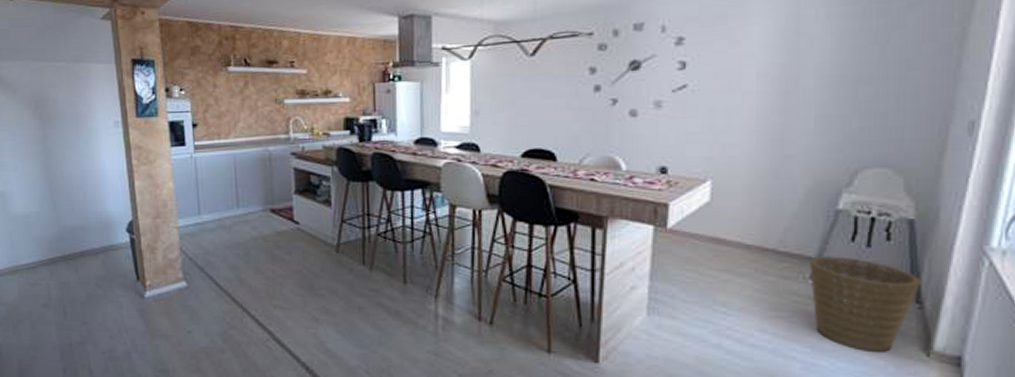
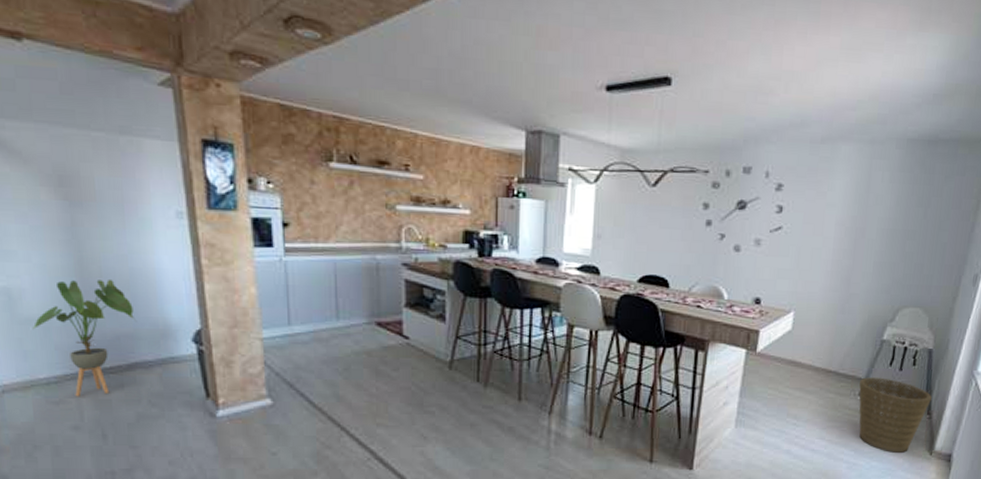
house plant: none [18,180,86,280] -> present [32,278,136,397]

